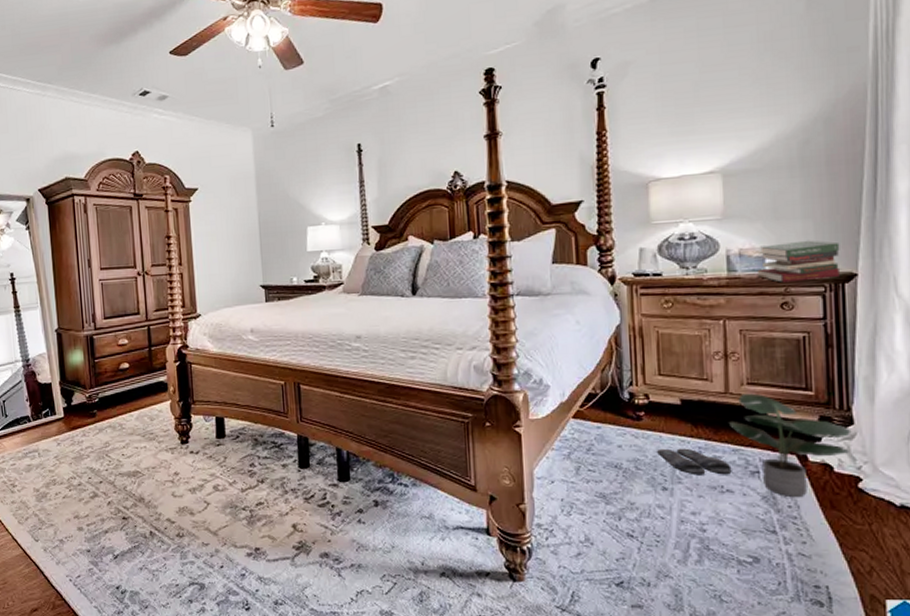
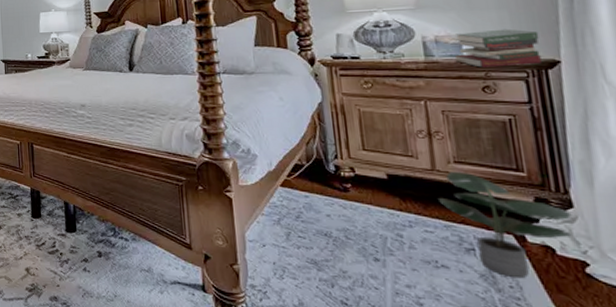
slippers: present [657,448,732,475] -> none [366,220,446,250]

